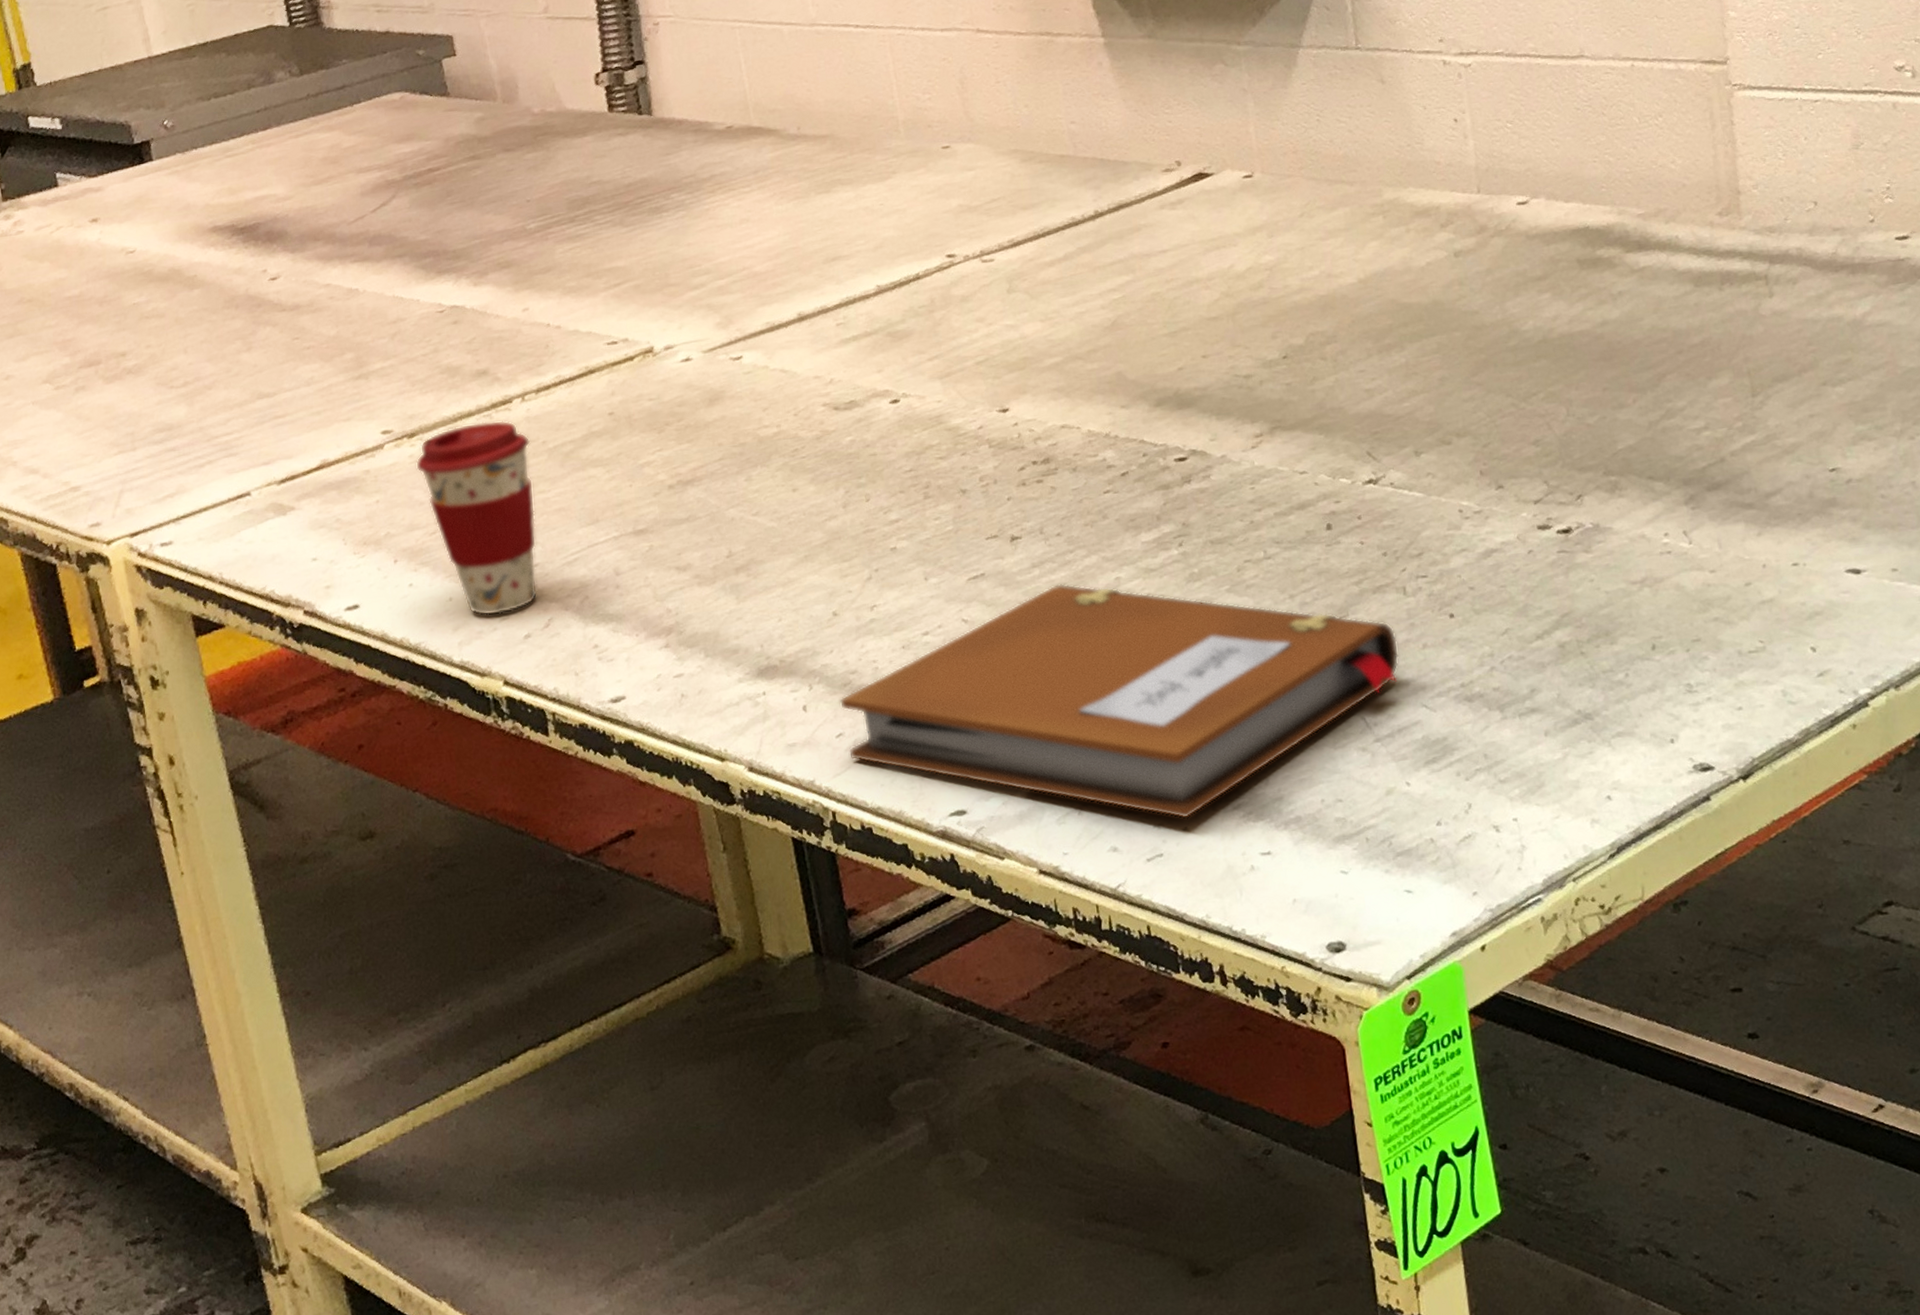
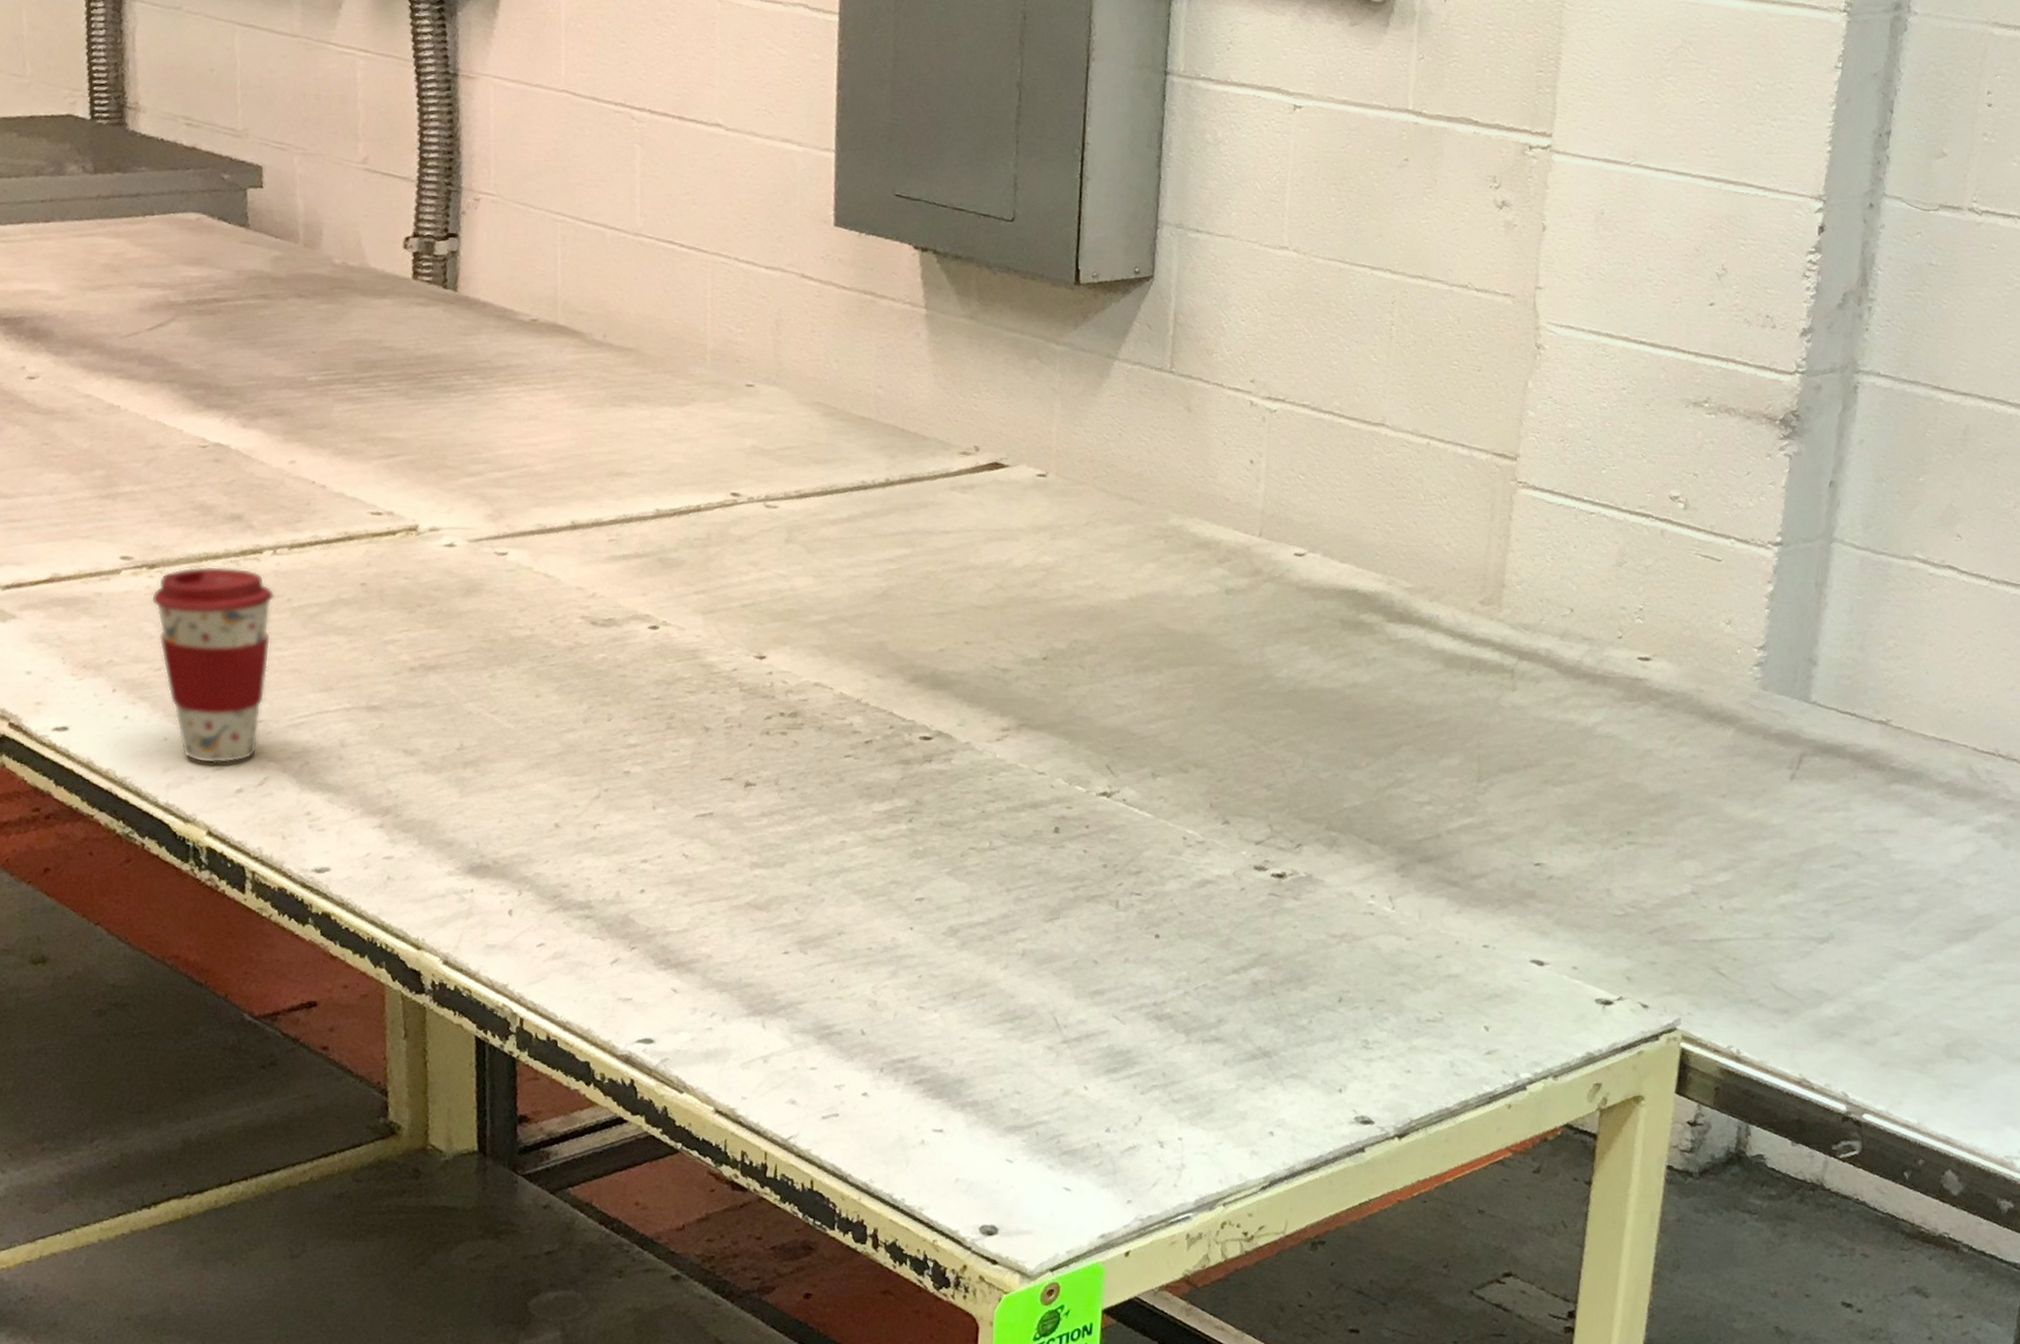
notebook: present [839,584,1399,820] -> none [546,837,1102,1085]

